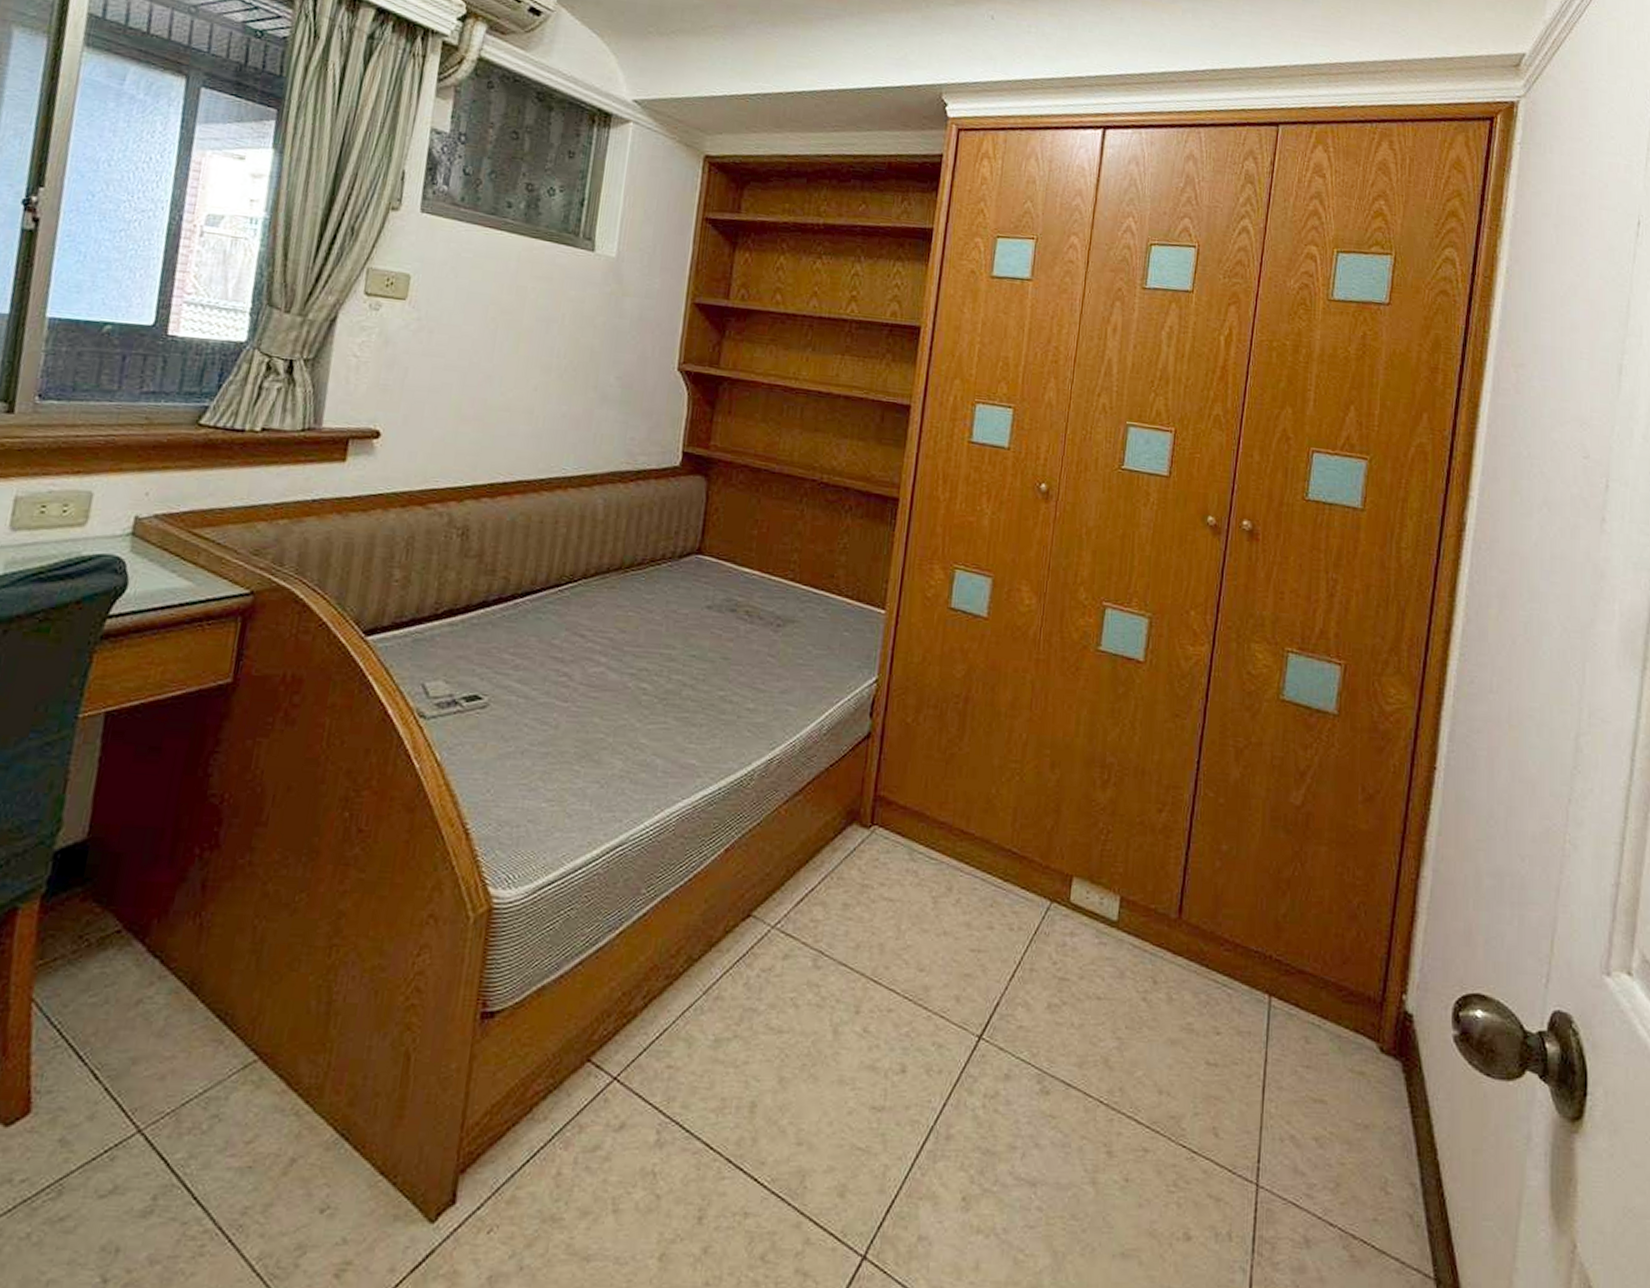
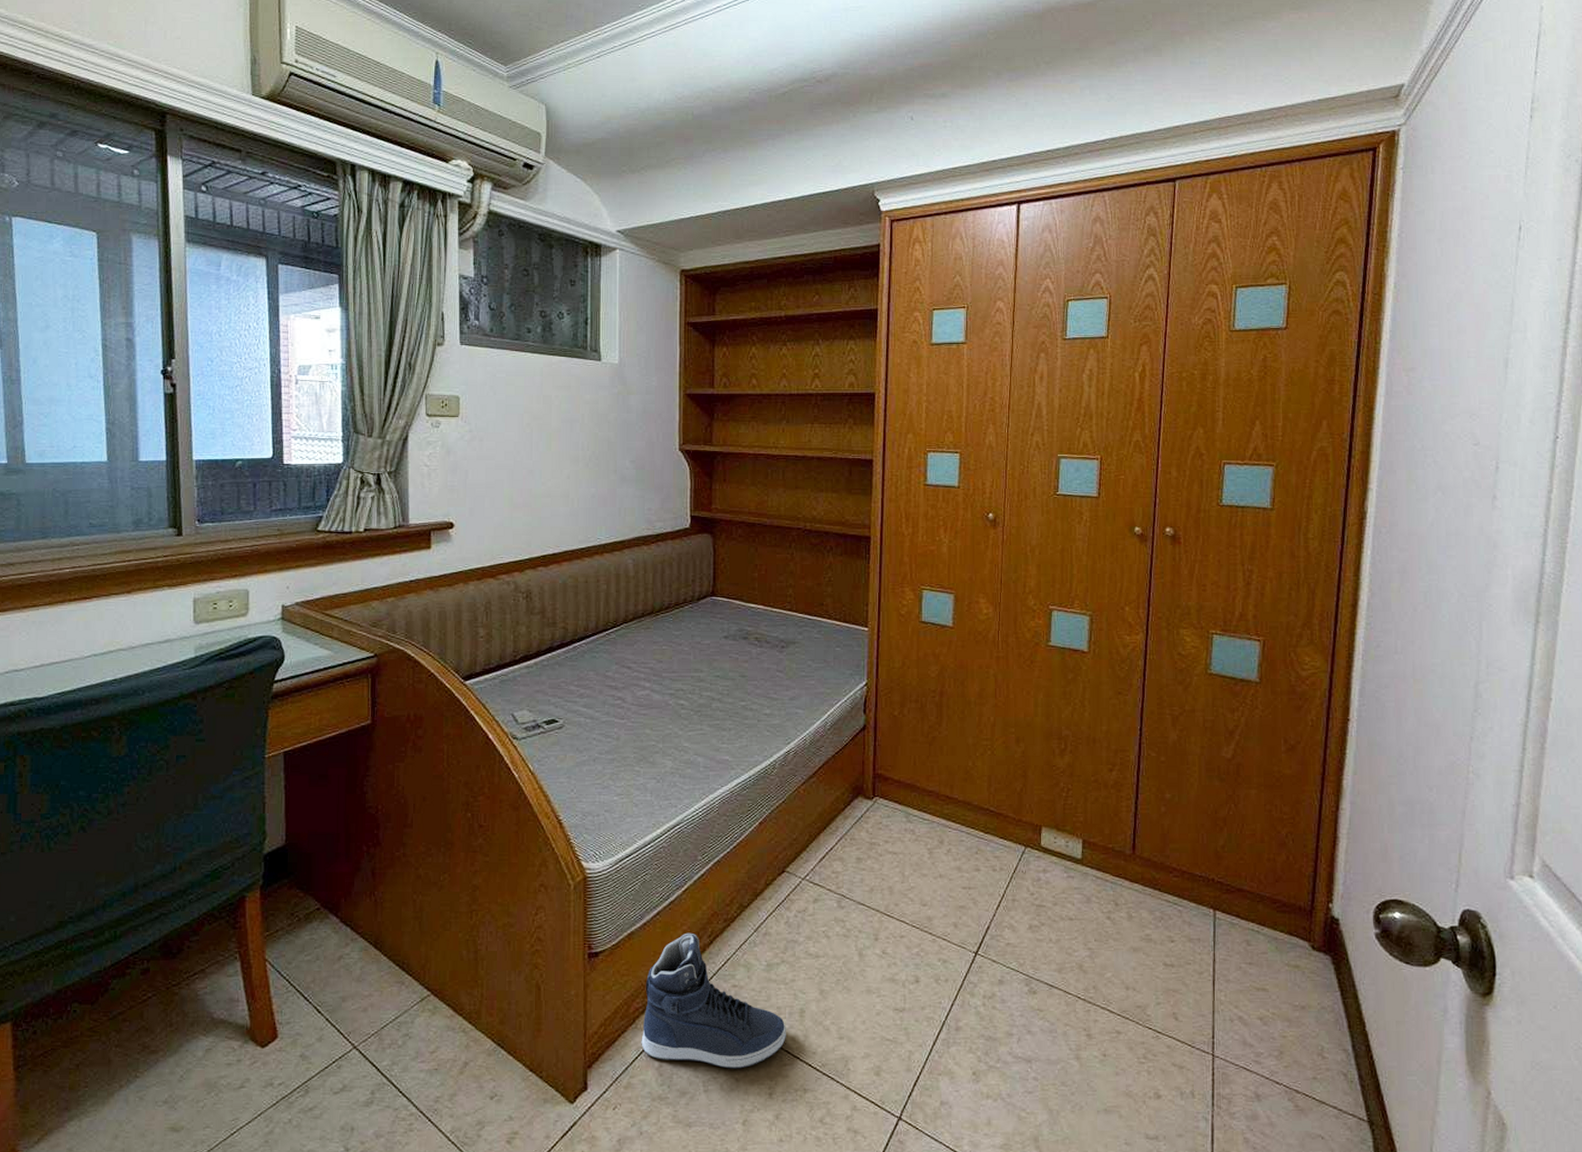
sneaker: none [536,991,731,1182] -> present [641,932,786,1069]

